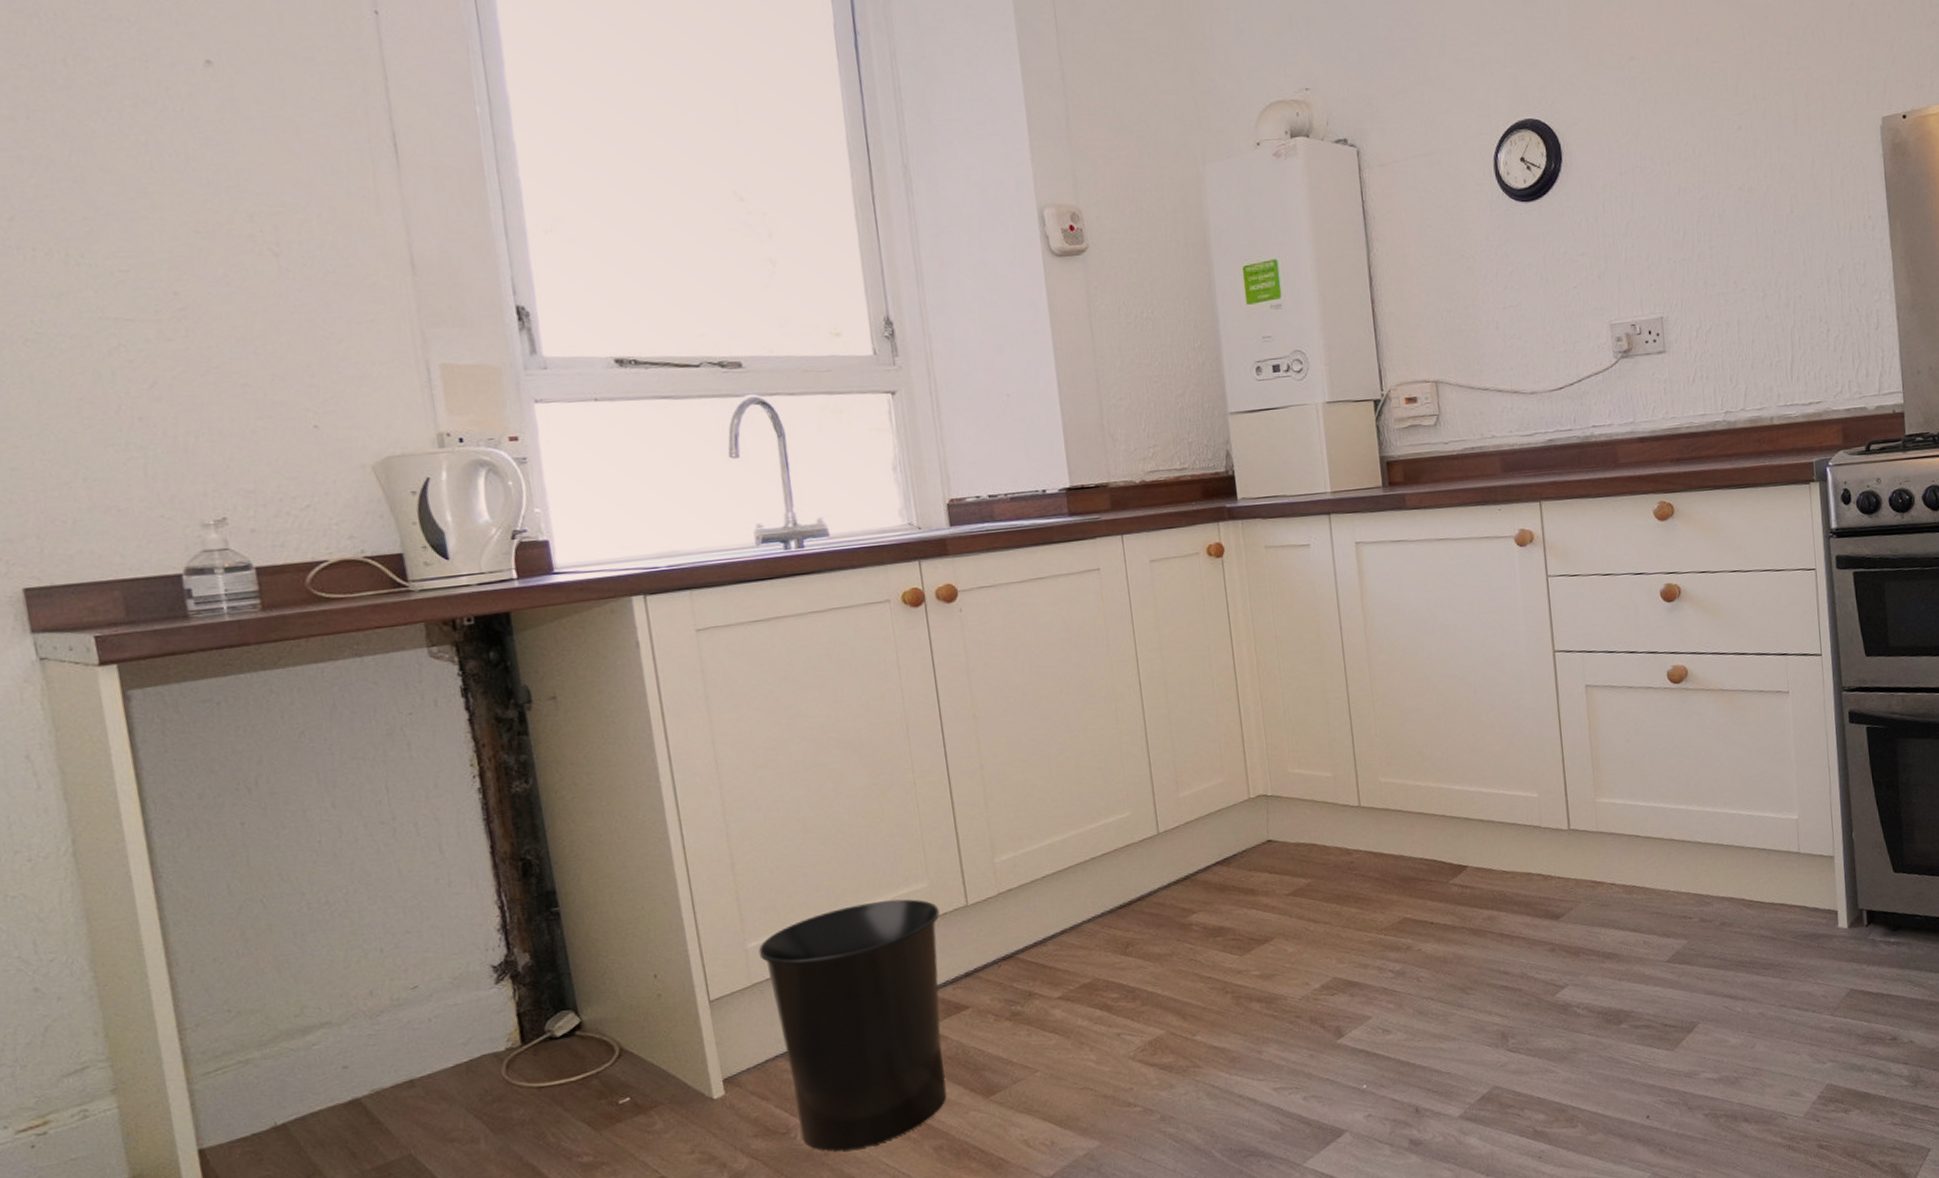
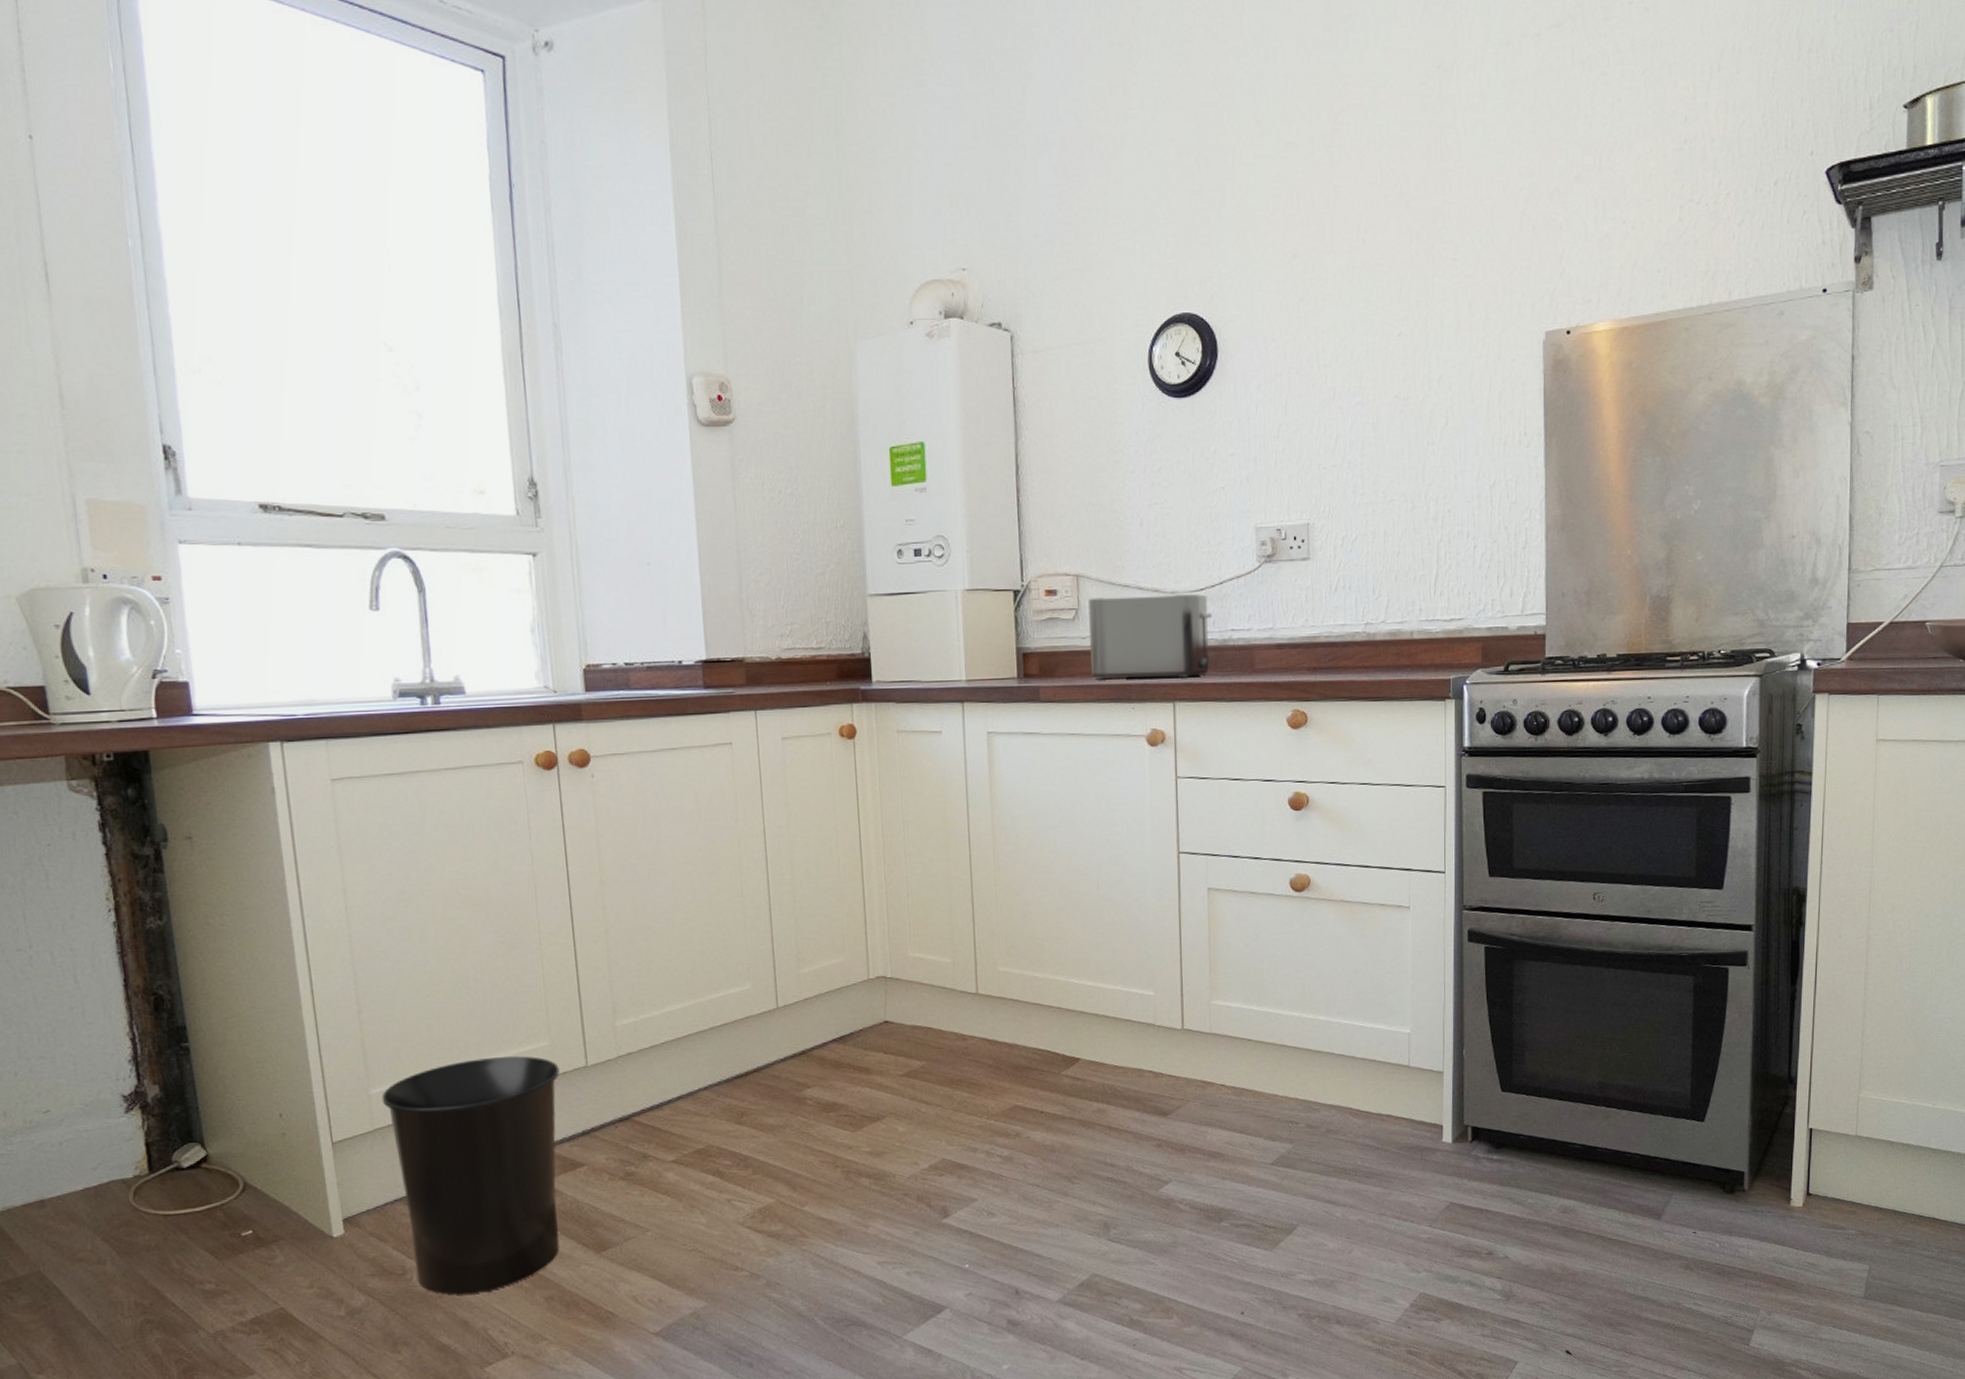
toaster: none [1448,393,1573,484] -> present [1087,594,1213,680]

